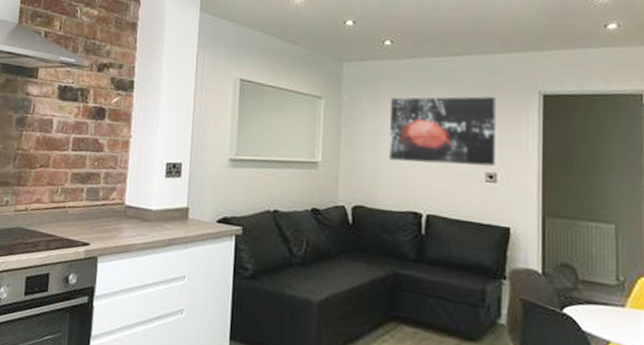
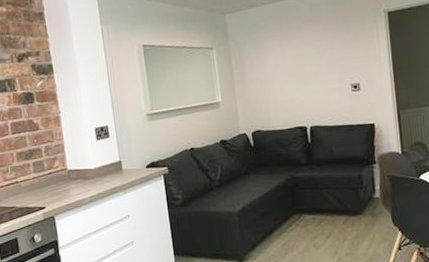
wall art: present [389,96,496,166] -> none [268,21,357,90]

